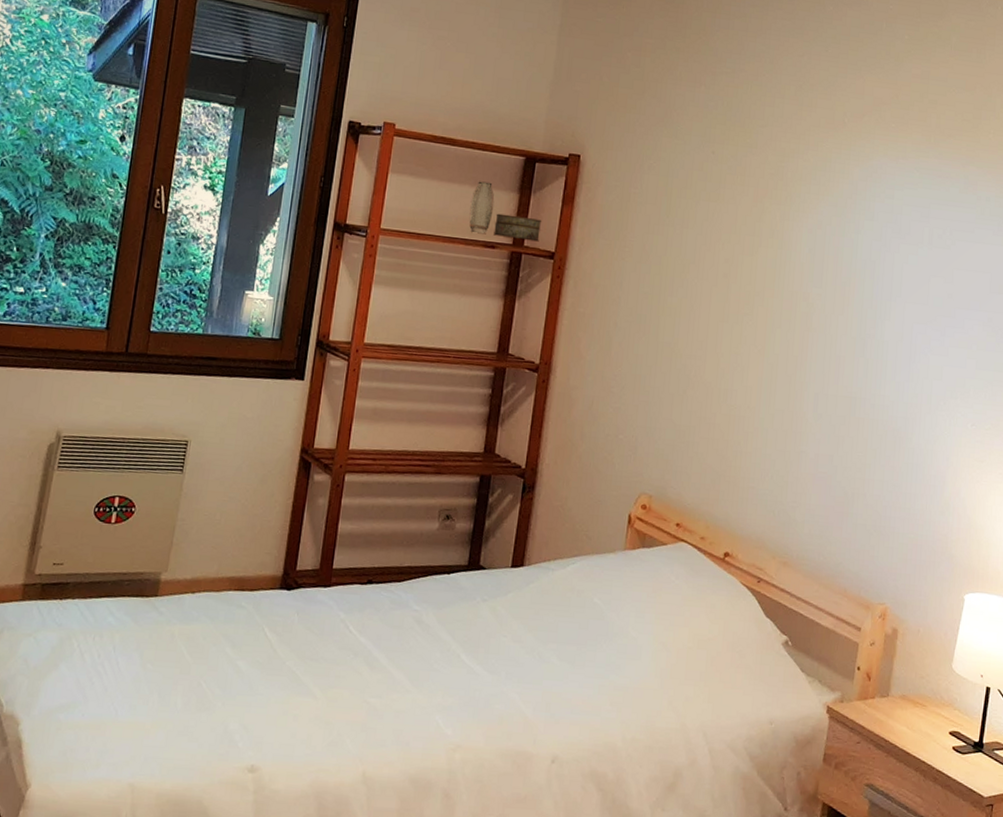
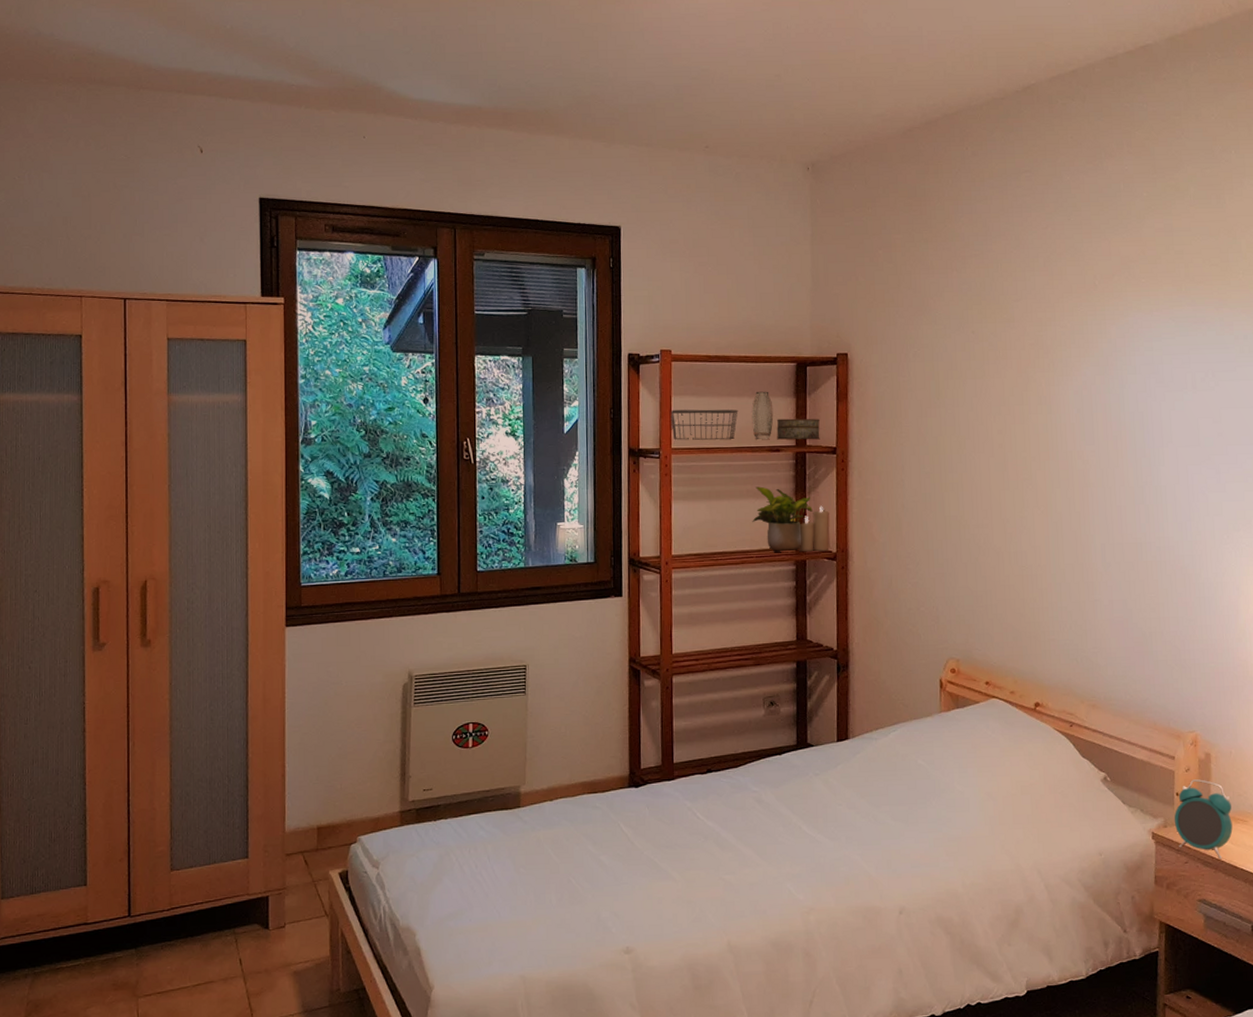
basket: none [383,187,457,229] -> present [670,409,738,440]
potted plant: none [455,282,521,357] -> present [752,486,813,552]
candle: none [500,312,537,362] -> present [799,506,830,552]
alarm clock: none [851,655,912,744] -> present [1174,779,1233,860]

